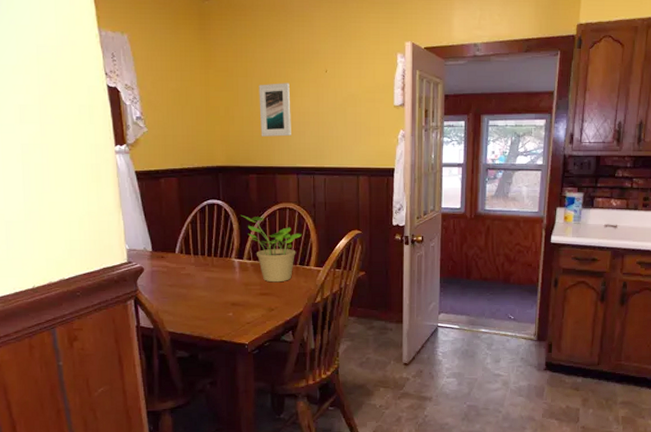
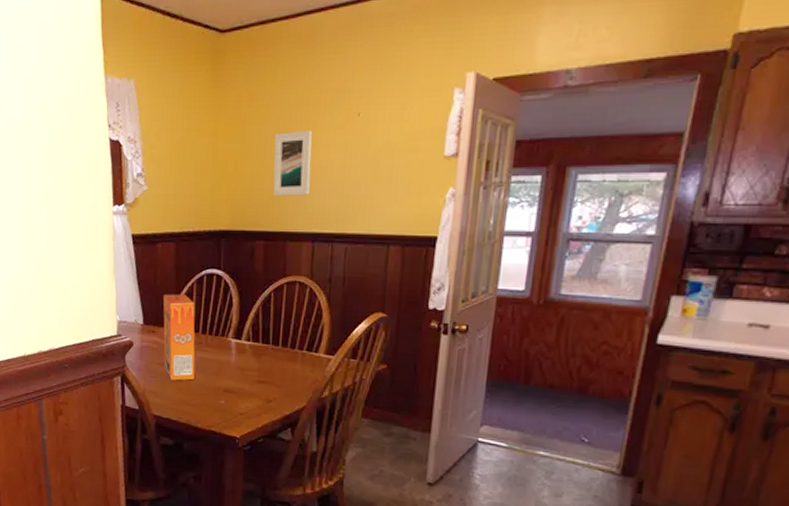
cereal box: none [169,223,204,300] -> present [163,294,196,381]
potted plant: present [241,214,302,283] -> none [242,287,312,370]

